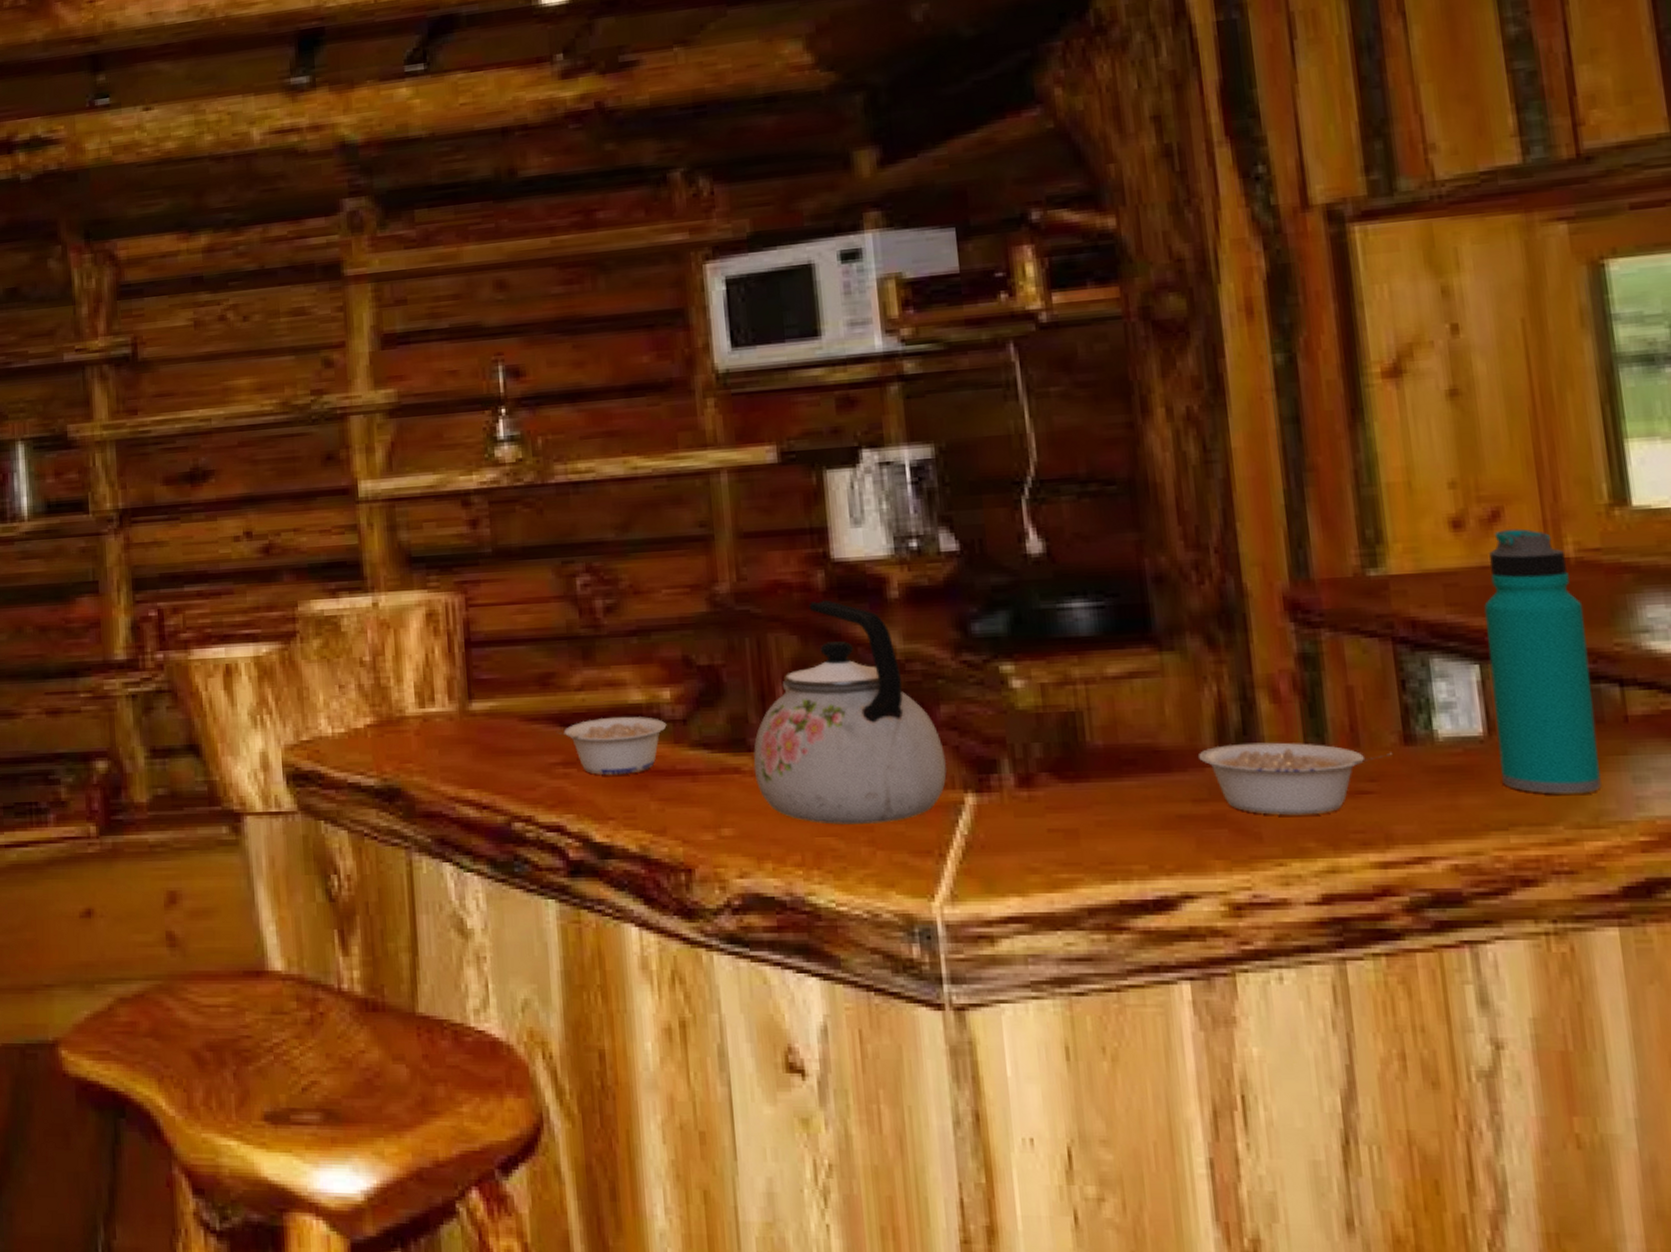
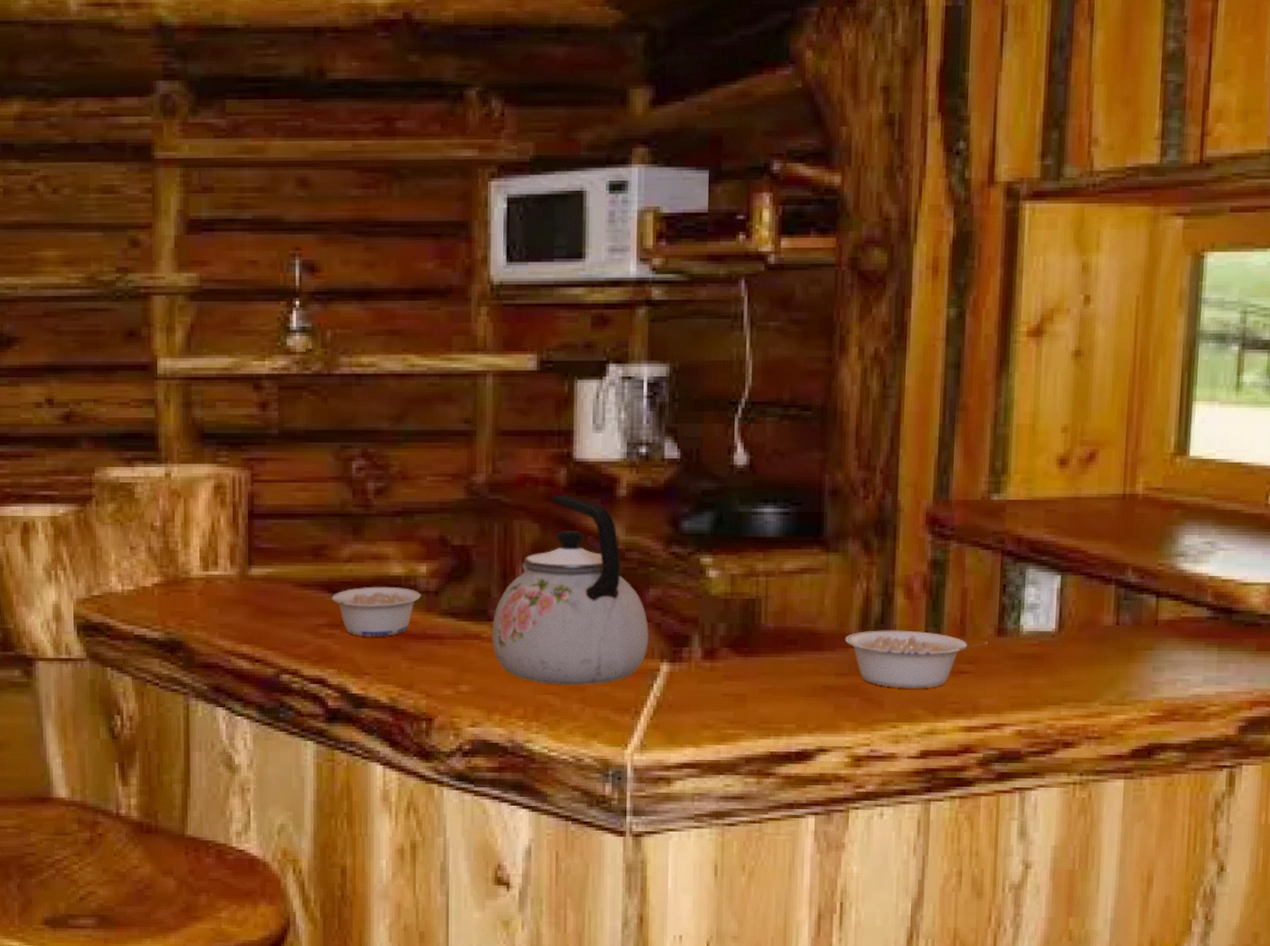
water bottle: present [1483,528,1602,795] -> none [1062,468,1142,679]

